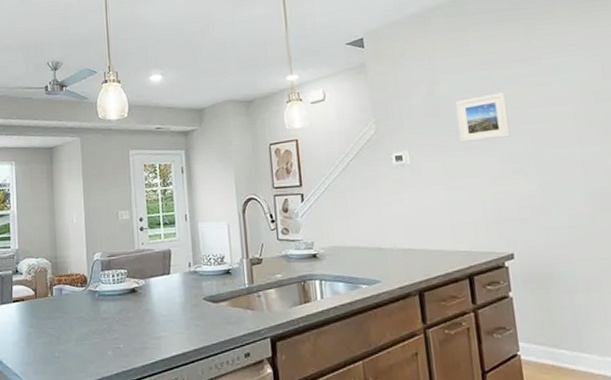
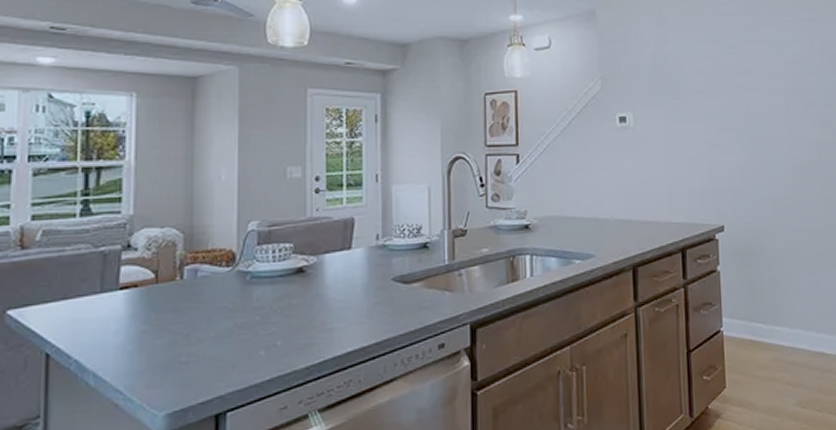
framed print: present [455,92,511,142] -> none [681,57,730,106]

